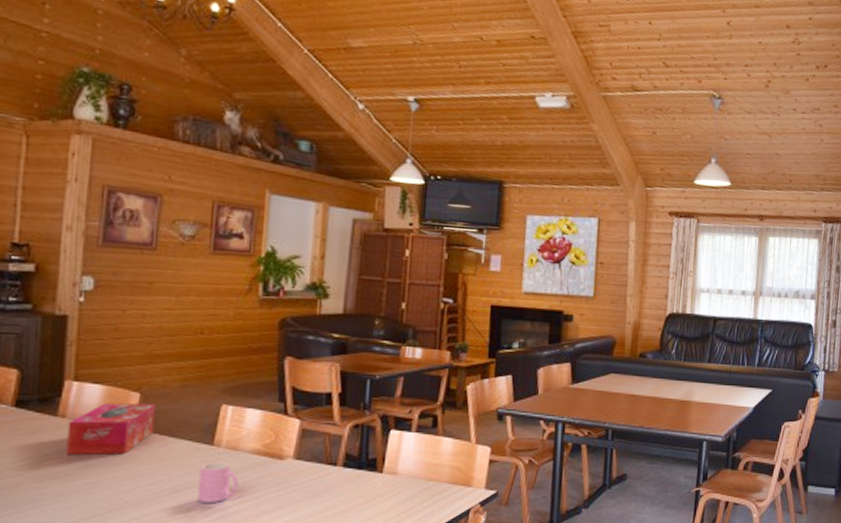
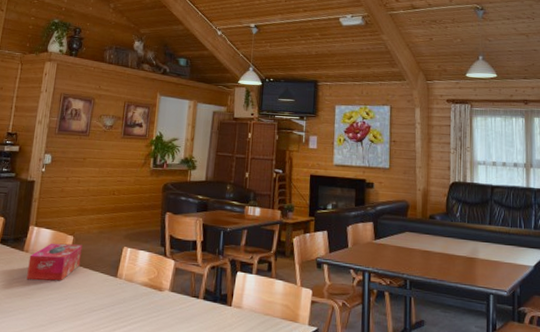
cup: present [198,462,239,502] -> none [105,290,132,322]

